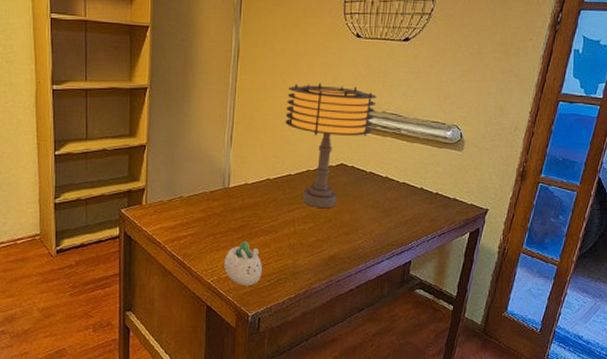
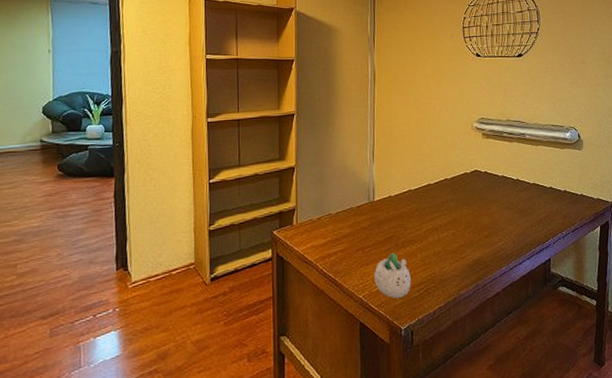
table lamp: present [285,82,377,209] -> none [420,98,501,215]

